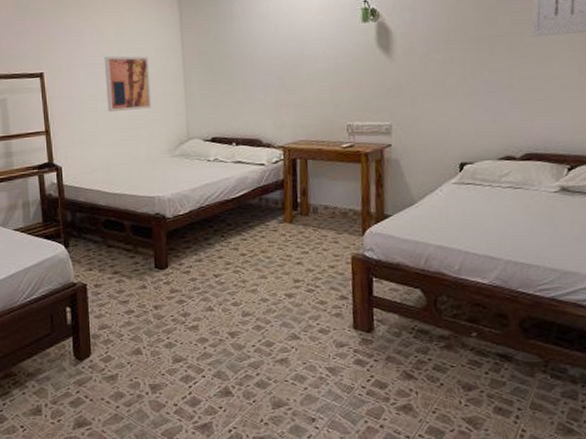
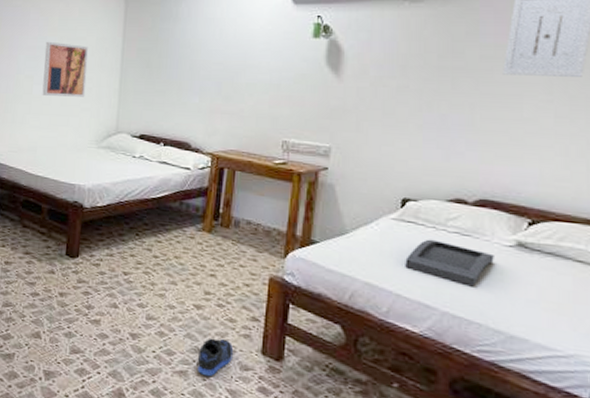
sneaker: none [295,321,328,359] -> present [197,337,234,376]
tray: none [469,196,544,234] -> present [405,239,494,287]

